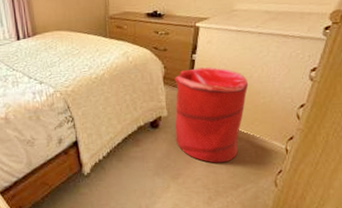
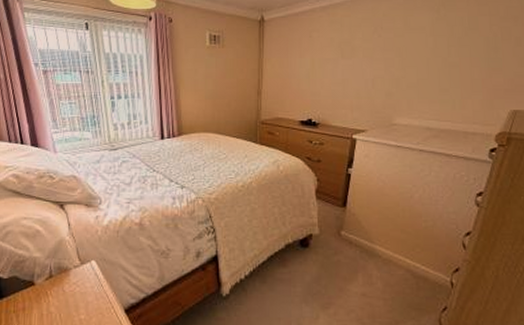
laundry hamper: present [174,66,249,163] -> none [327,182,409,293]

